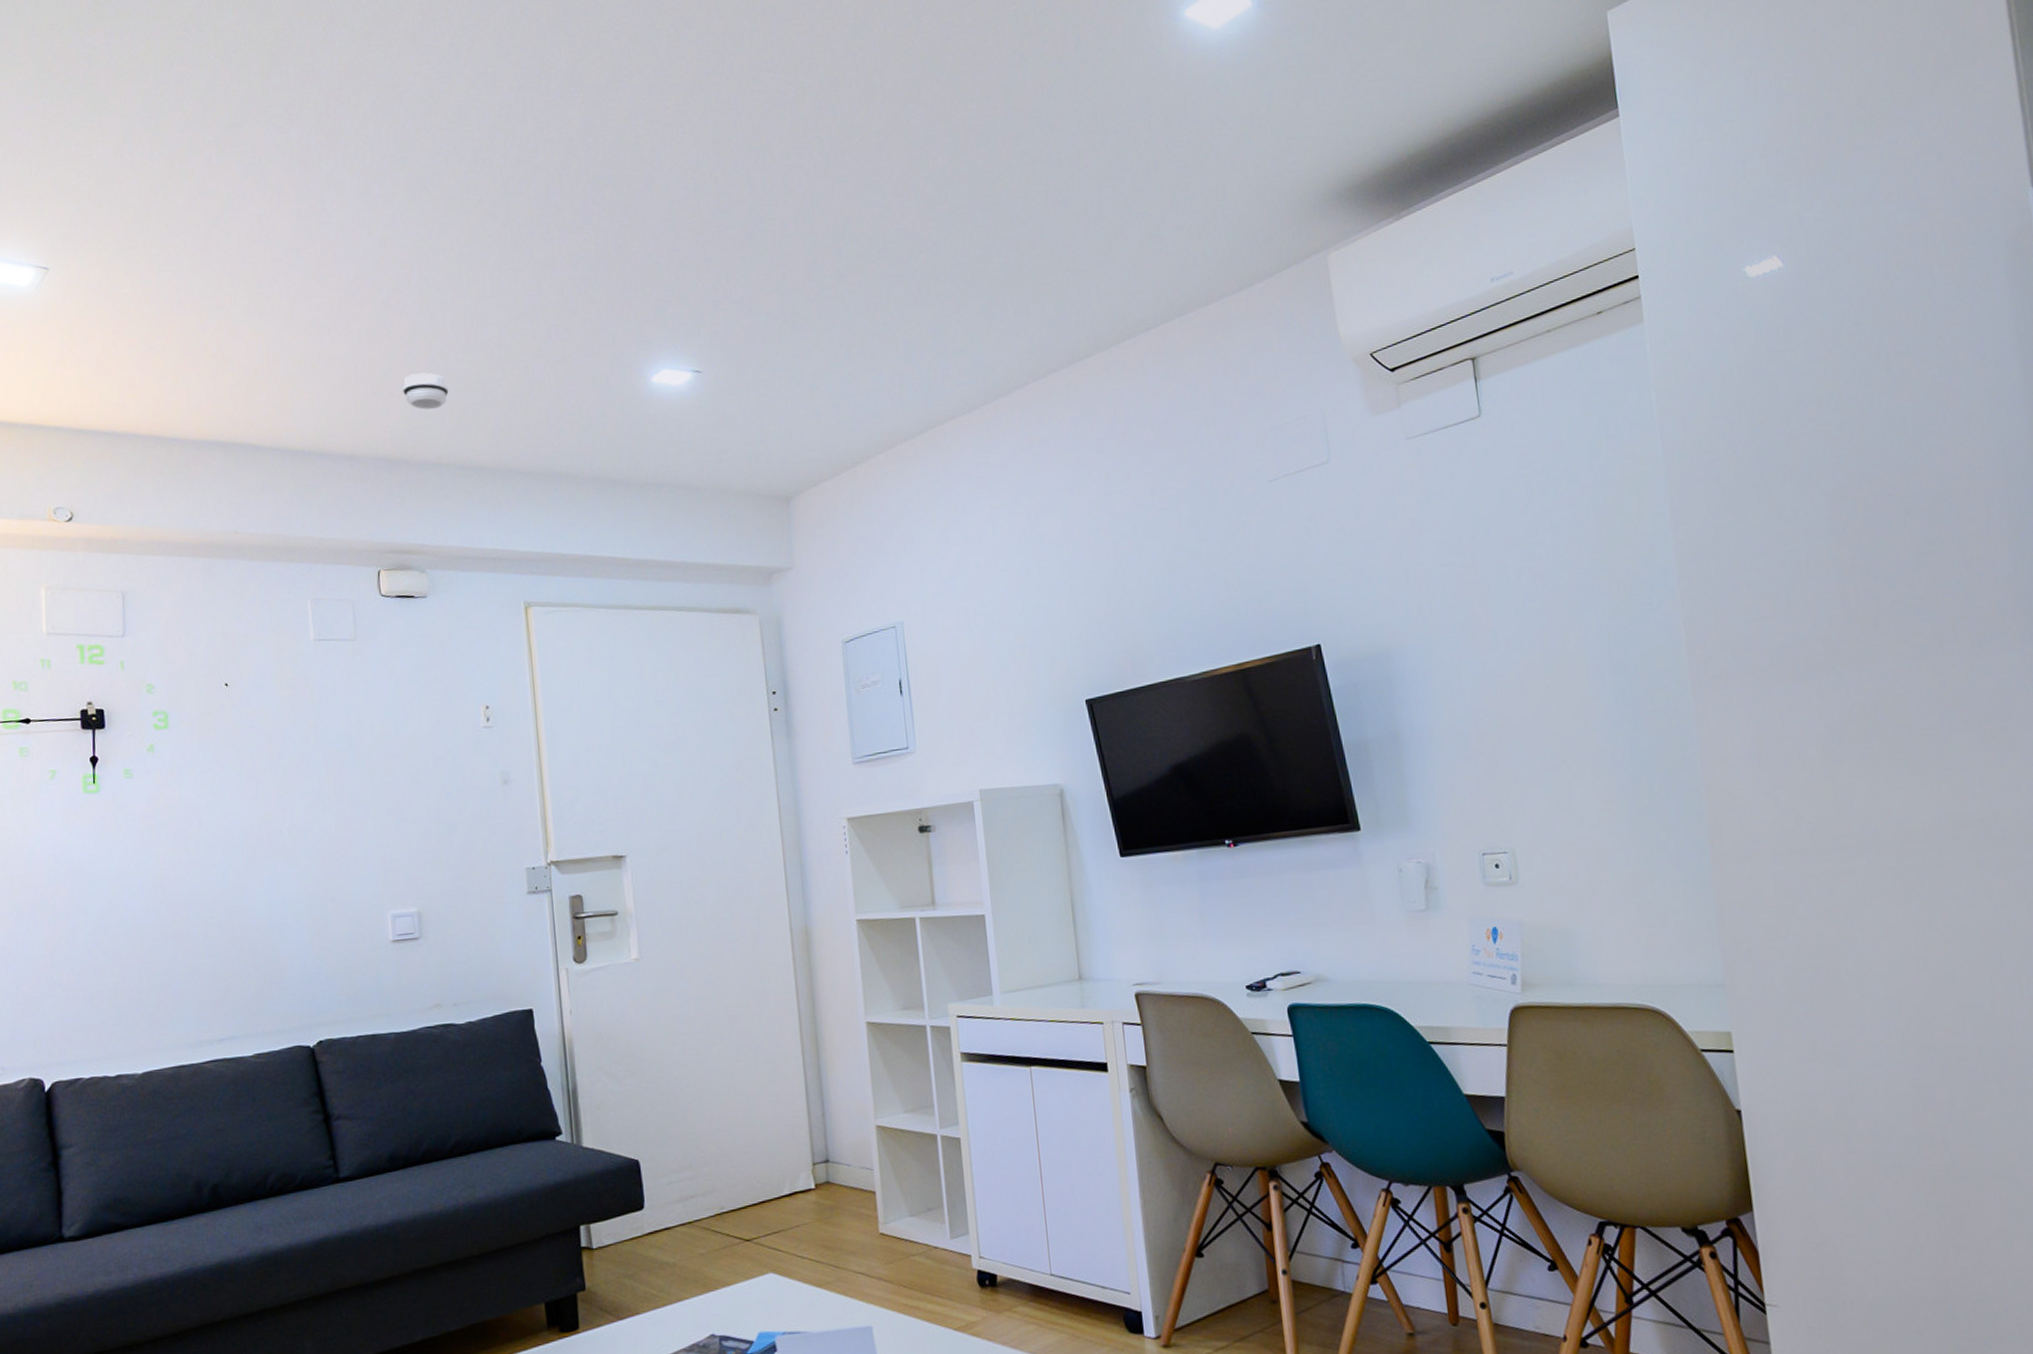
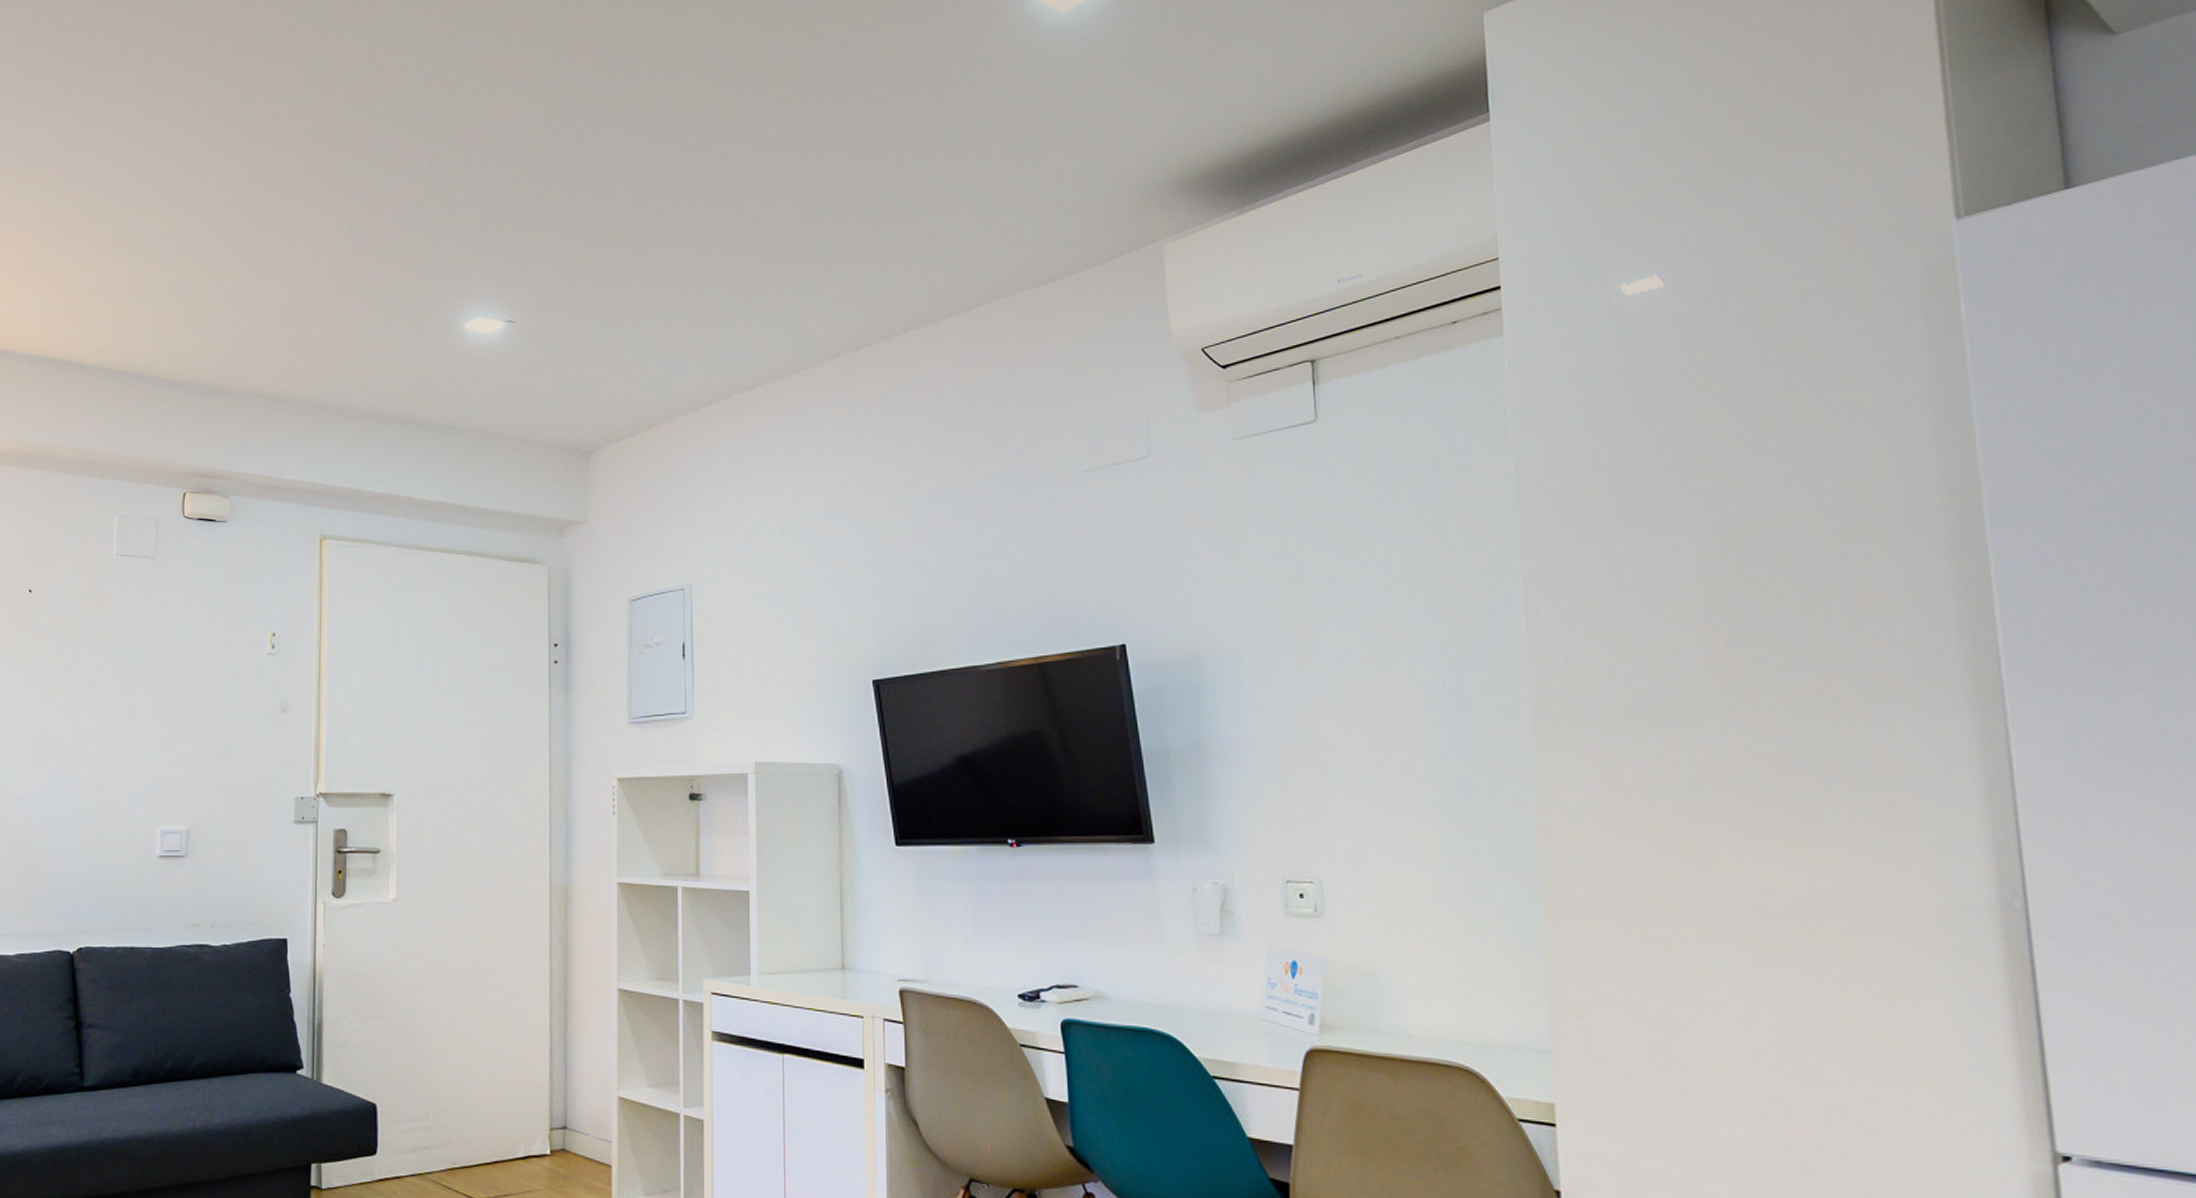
smoke detector: present [402,372,449,410] -> none [225,305,269,341]

